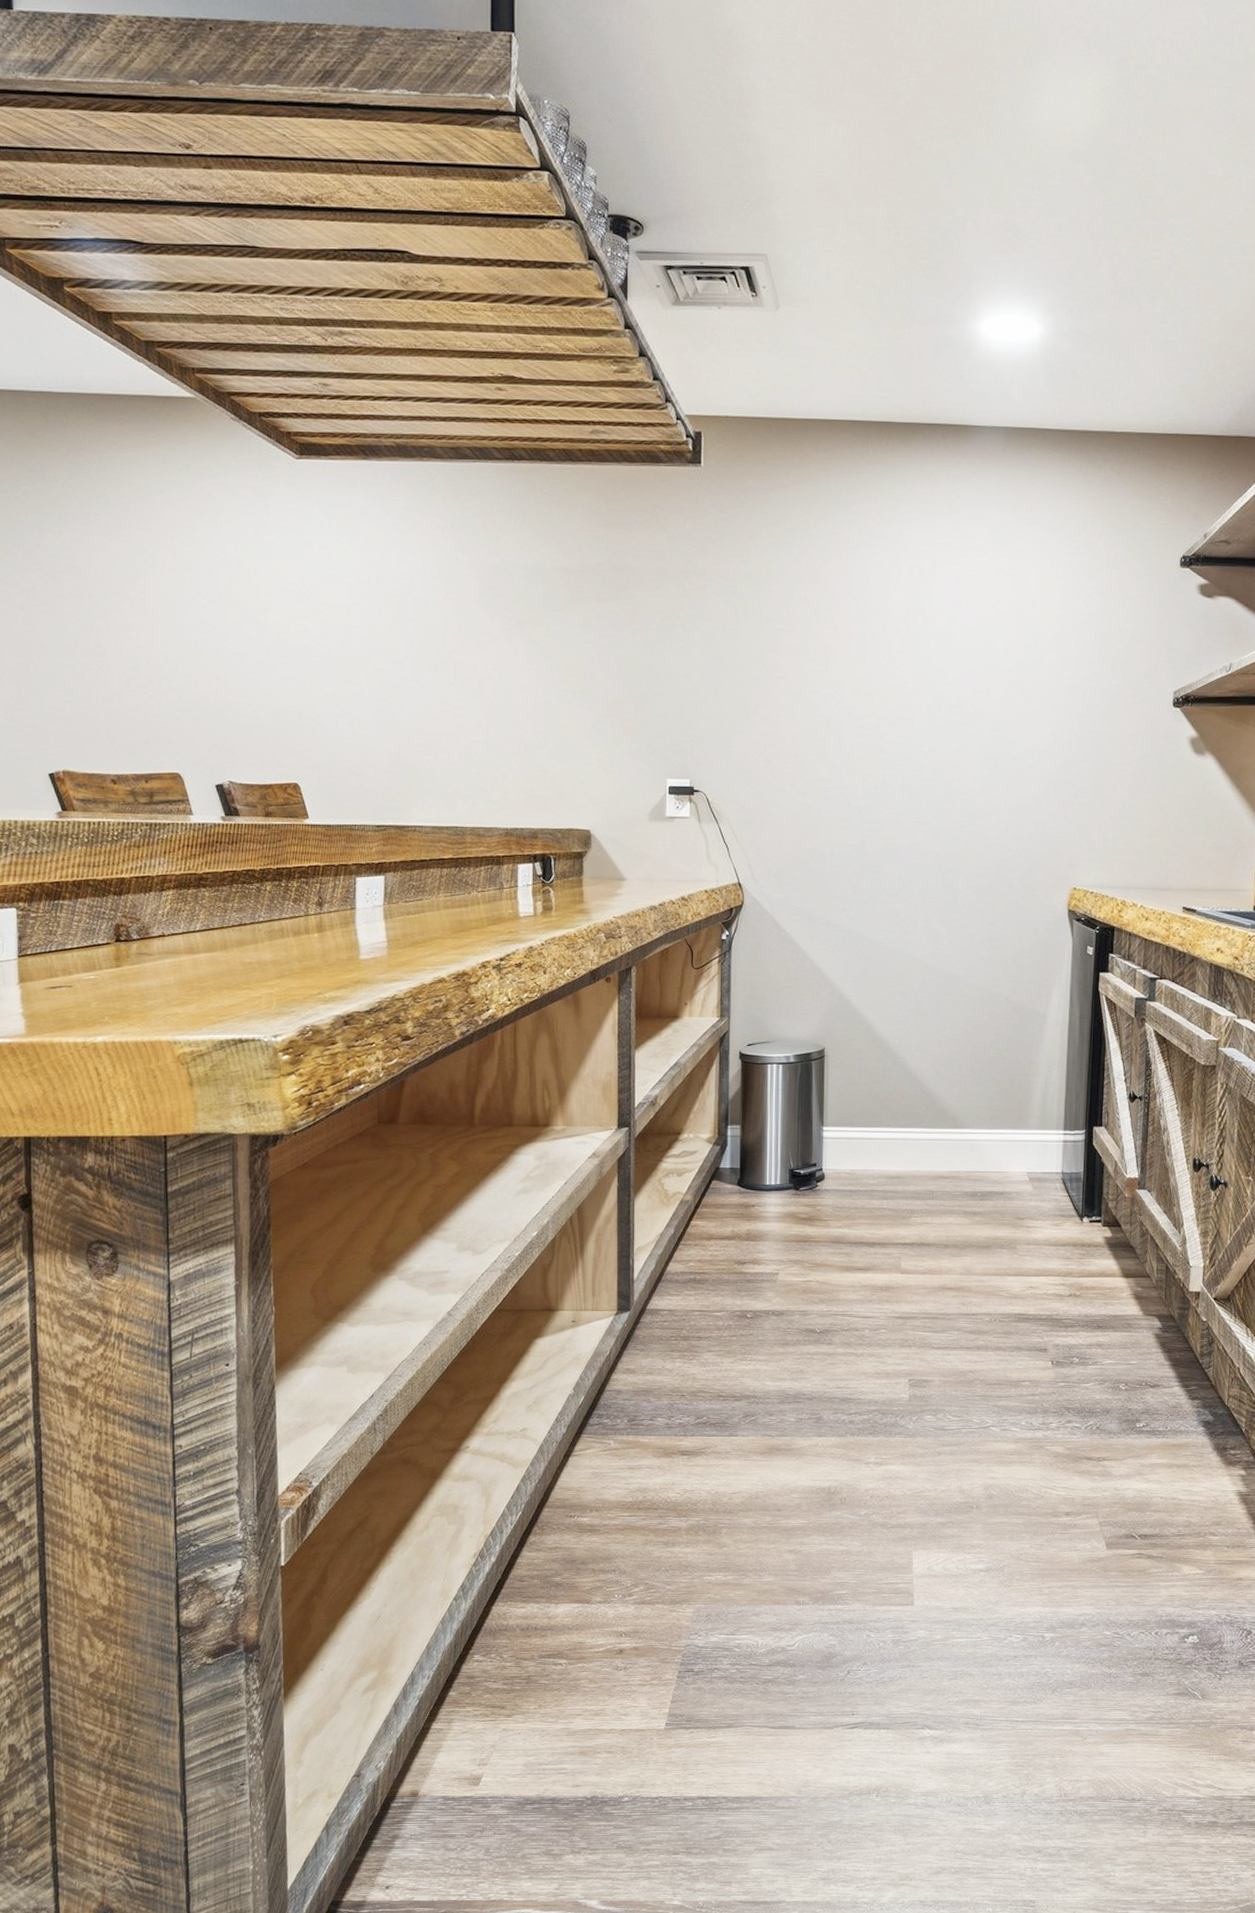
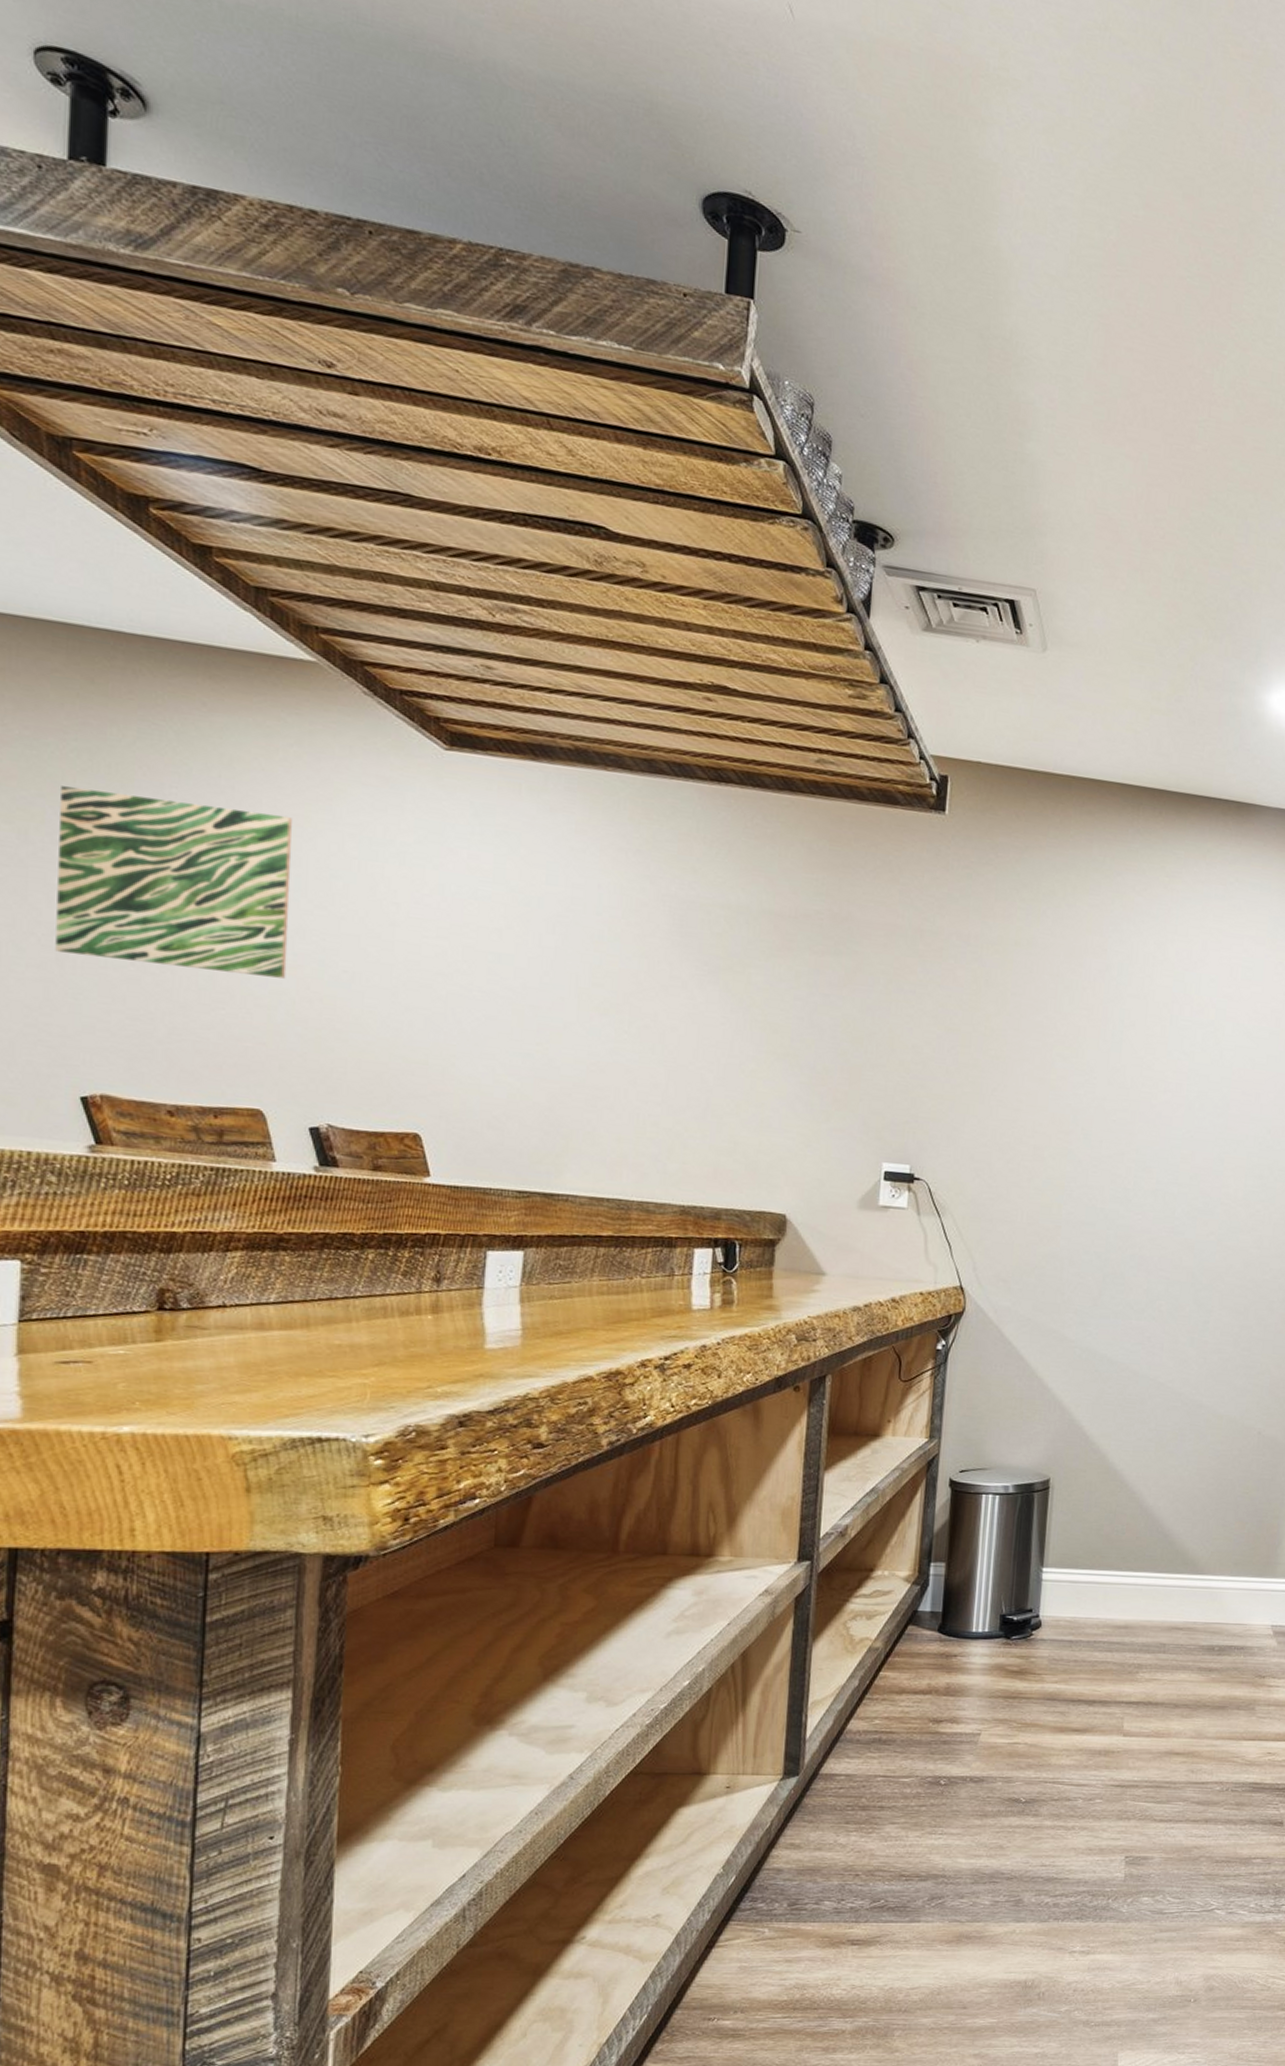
wall art: none [17,523,190,663] -> present [55,786,292,979]

